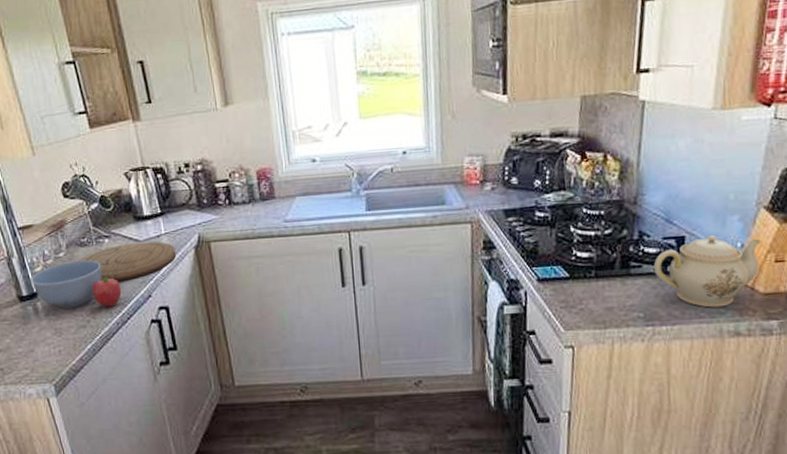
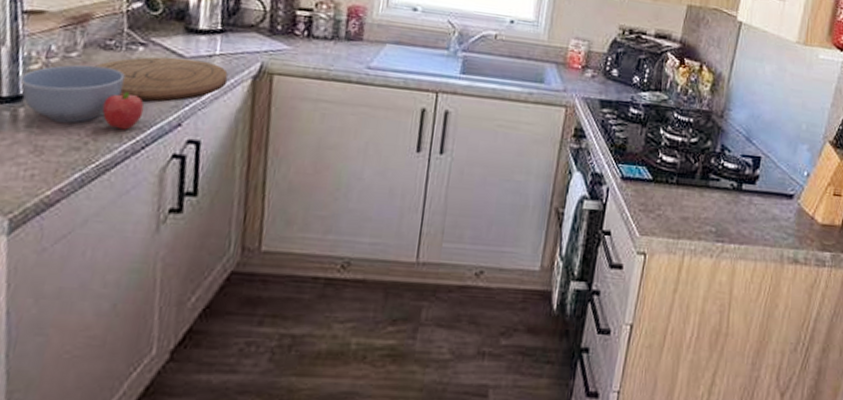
teapot: present [653,235,762,308] -> none [730,160,825,232]

